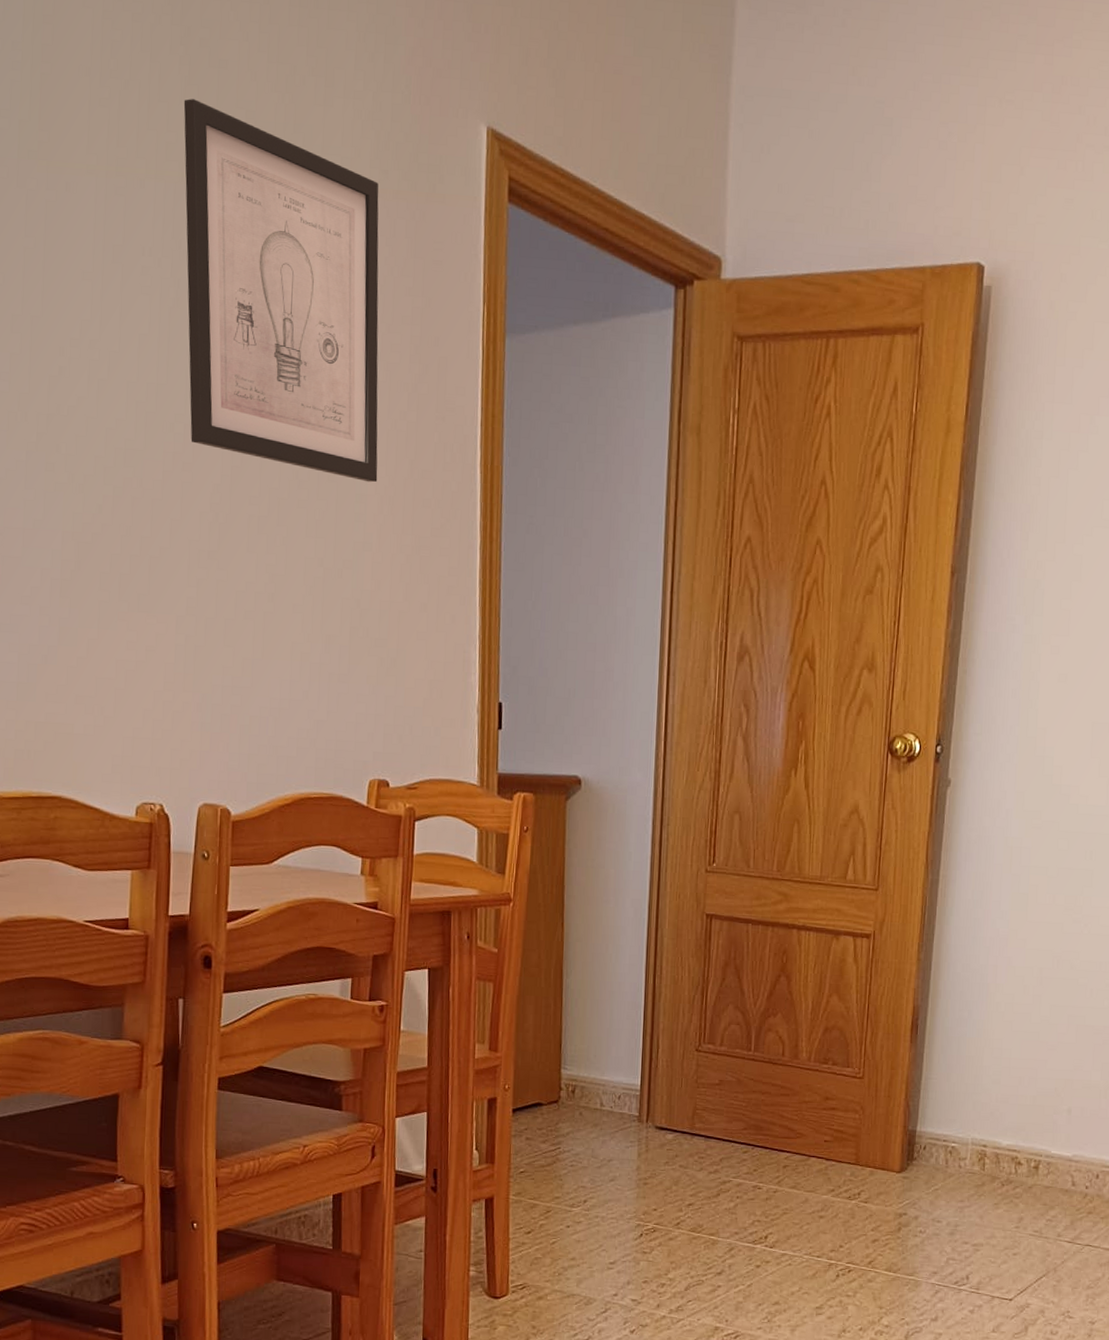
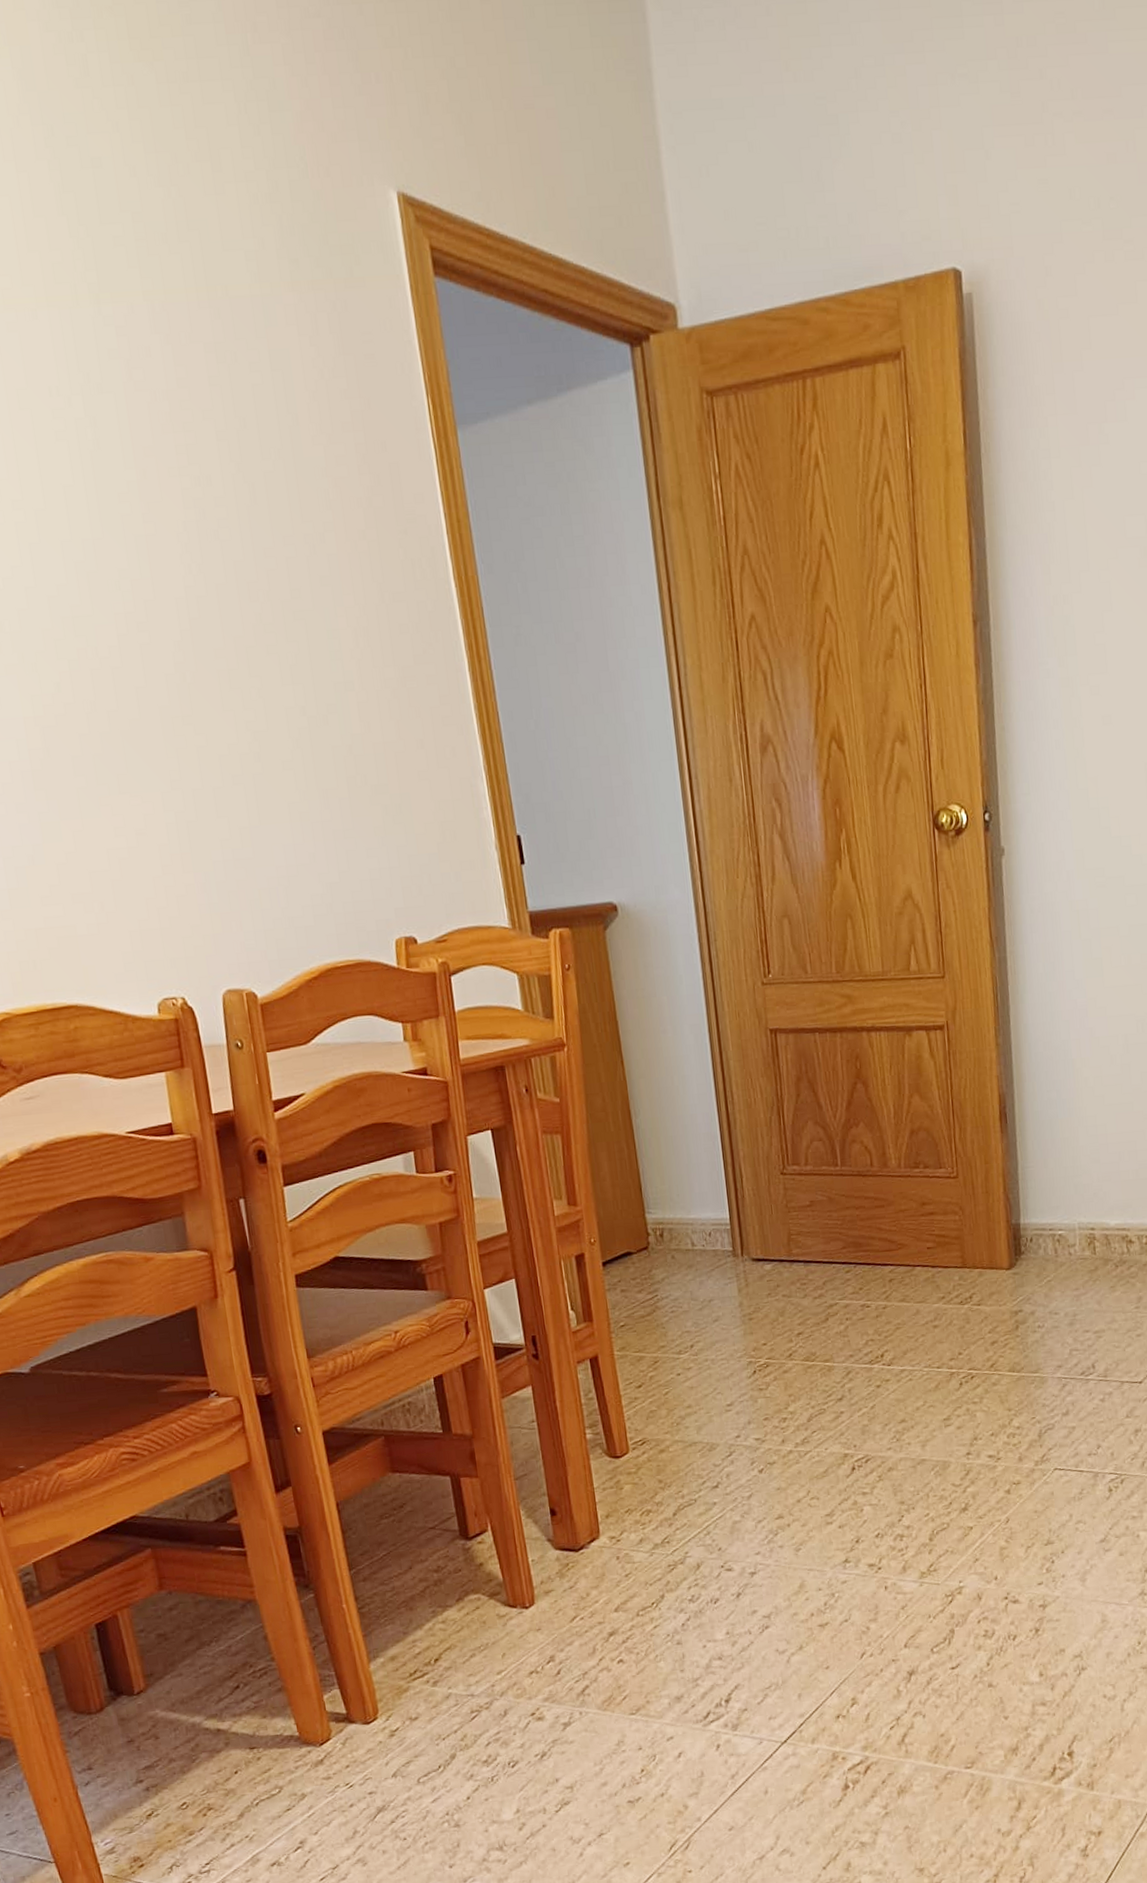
wall art: present [183,99,379,483] -> none [61,208,348,615]

